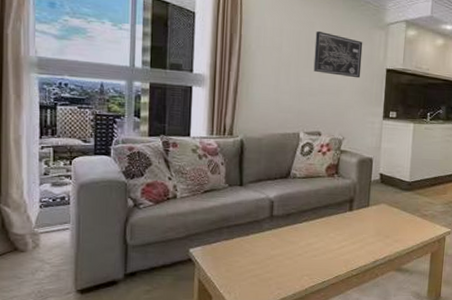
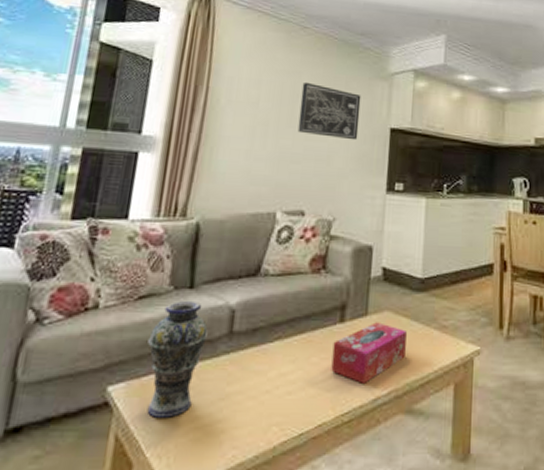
vase: none [214,194,256,270] -> present [147,300,209,419]
tissue box: none [343,211,398,251] -> present [331,322,407,383]

